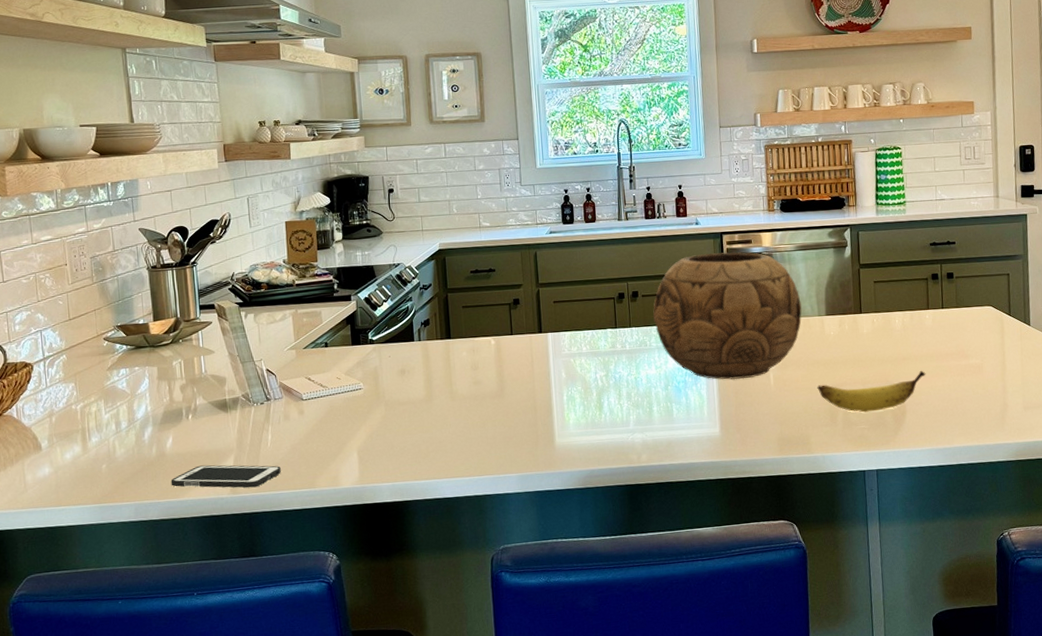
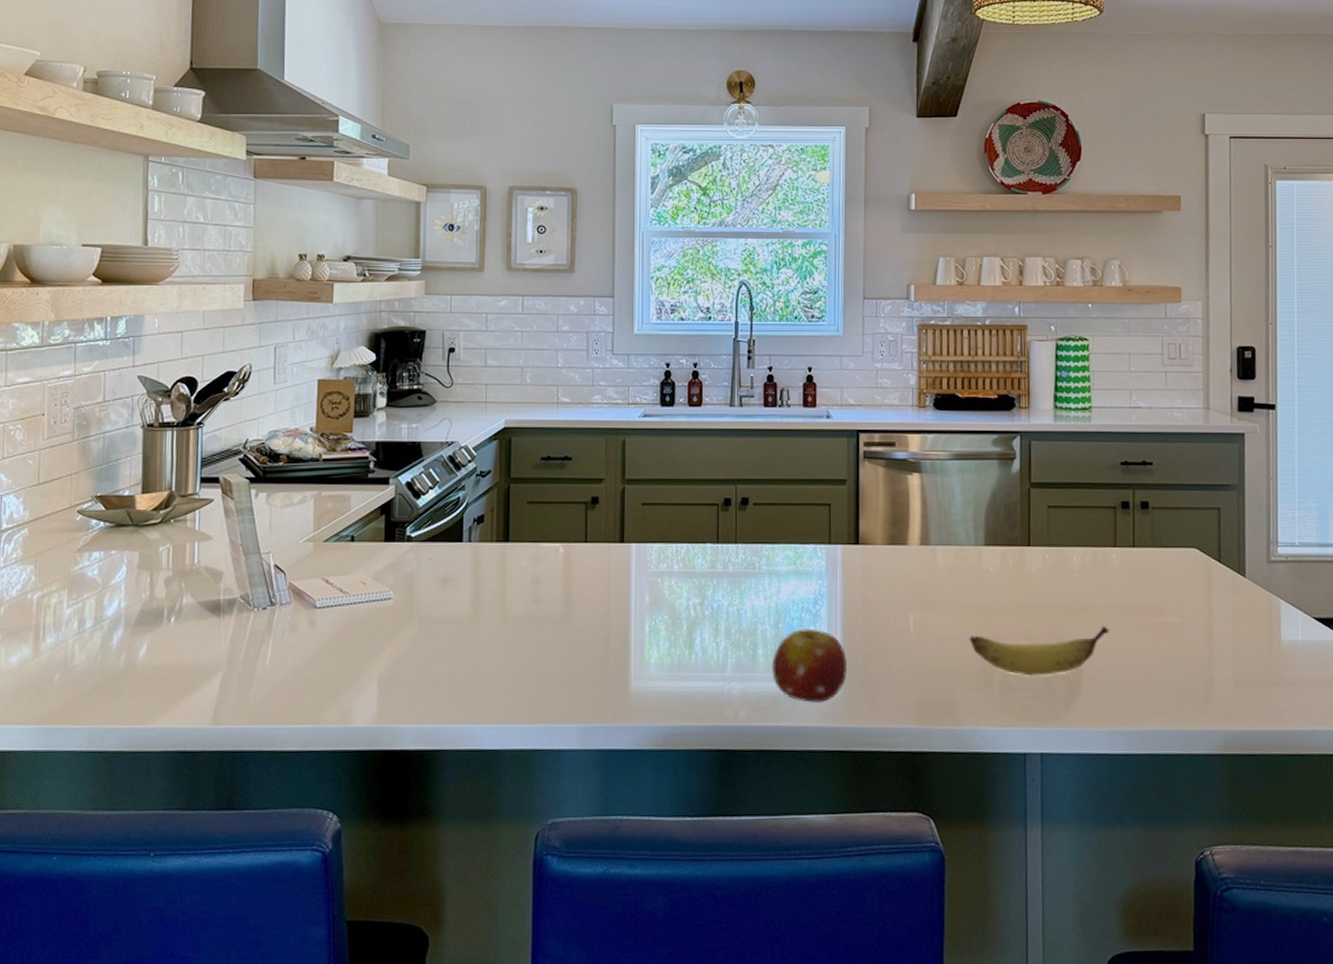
cell phone: present [171,465,281,488] -> none [138,683,279,718]
decorative bowl: present [652,252,802,380] -> none [765,455,954,621]
fruit: none [665,388,724,445] -> present [772,628,847,703]

